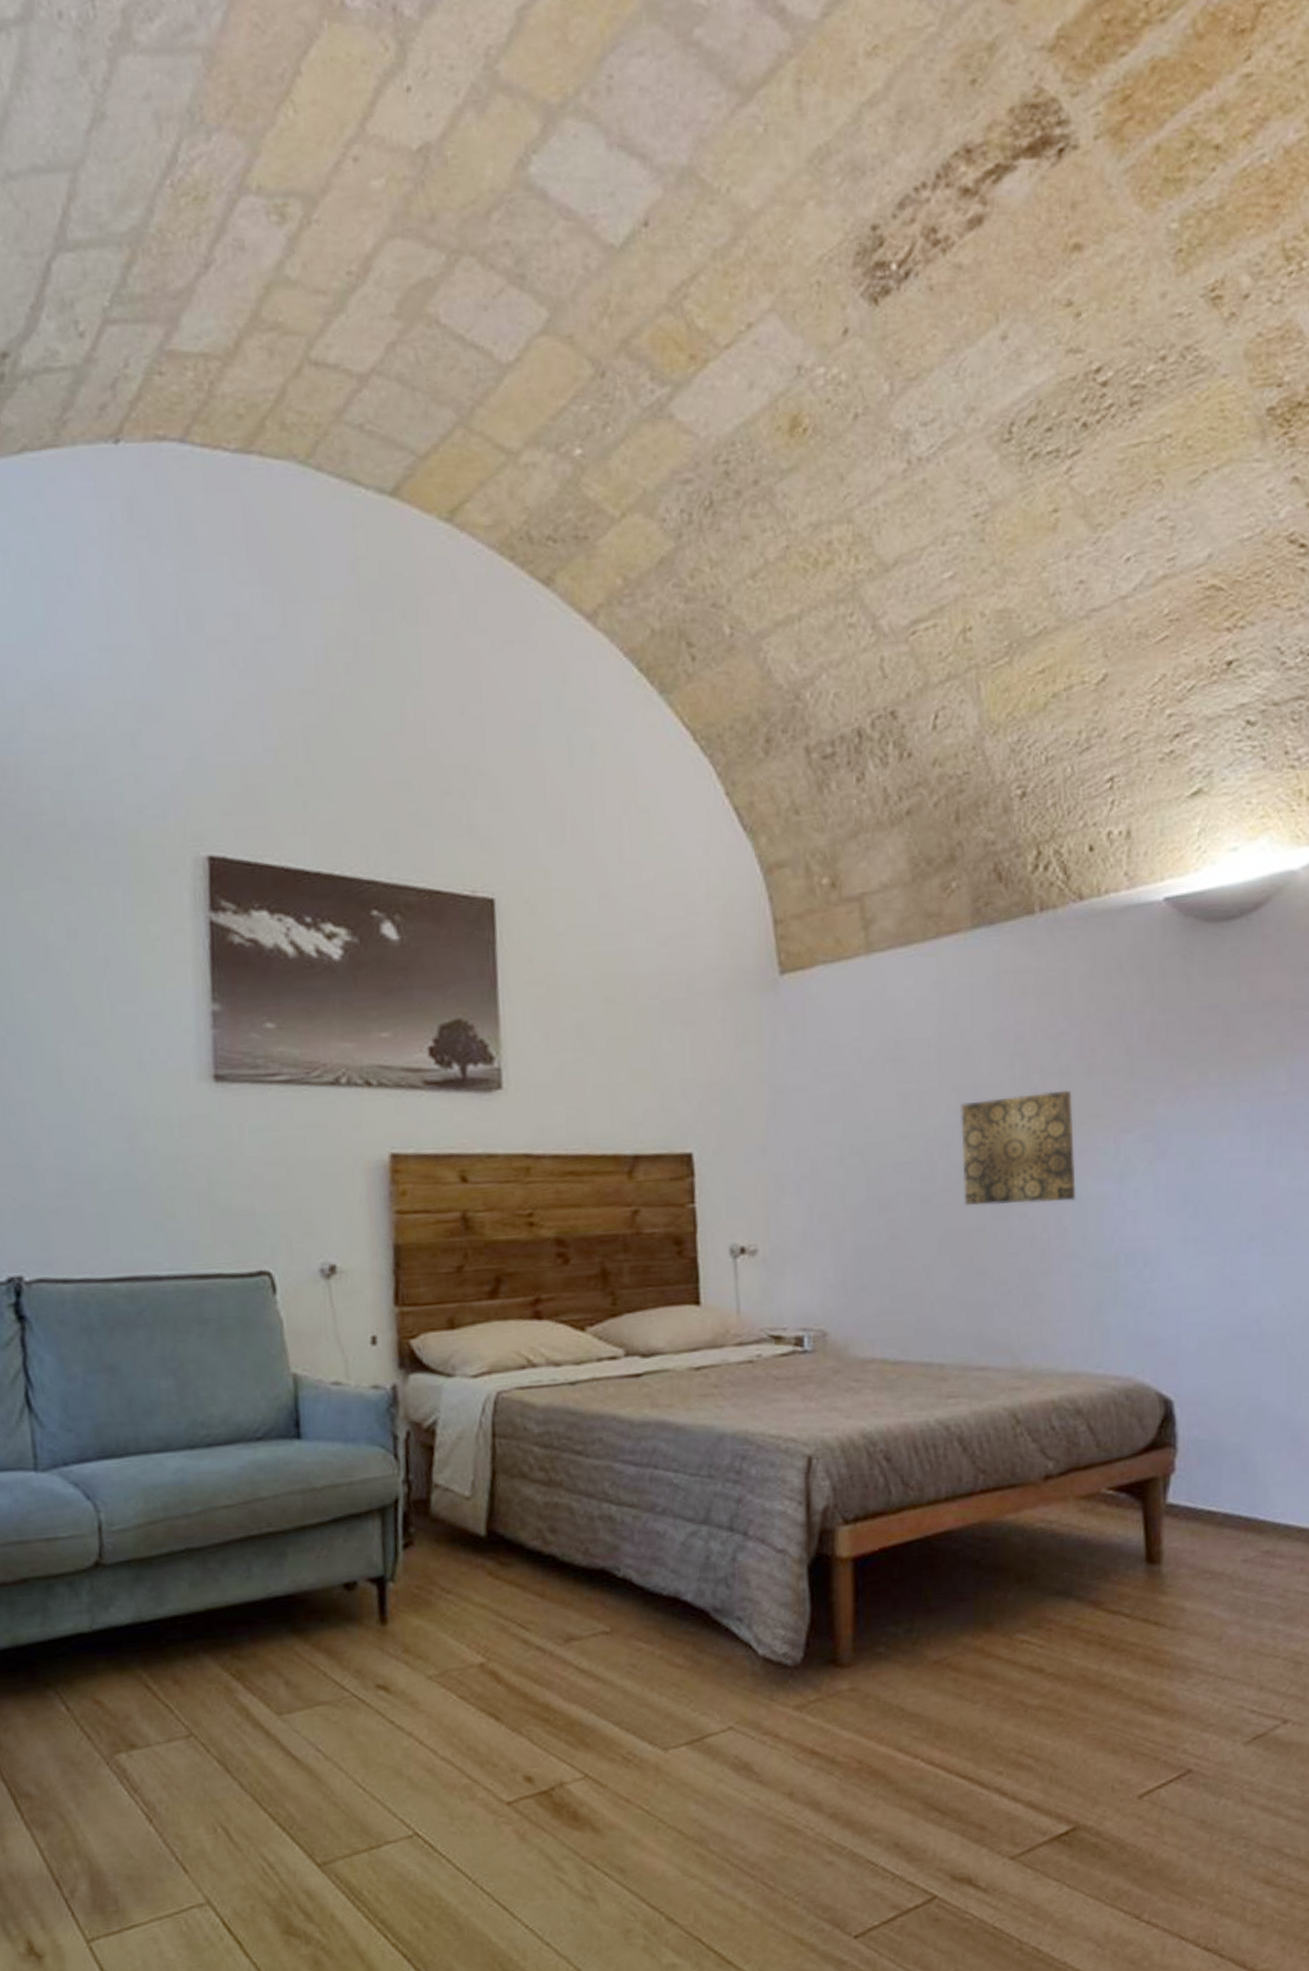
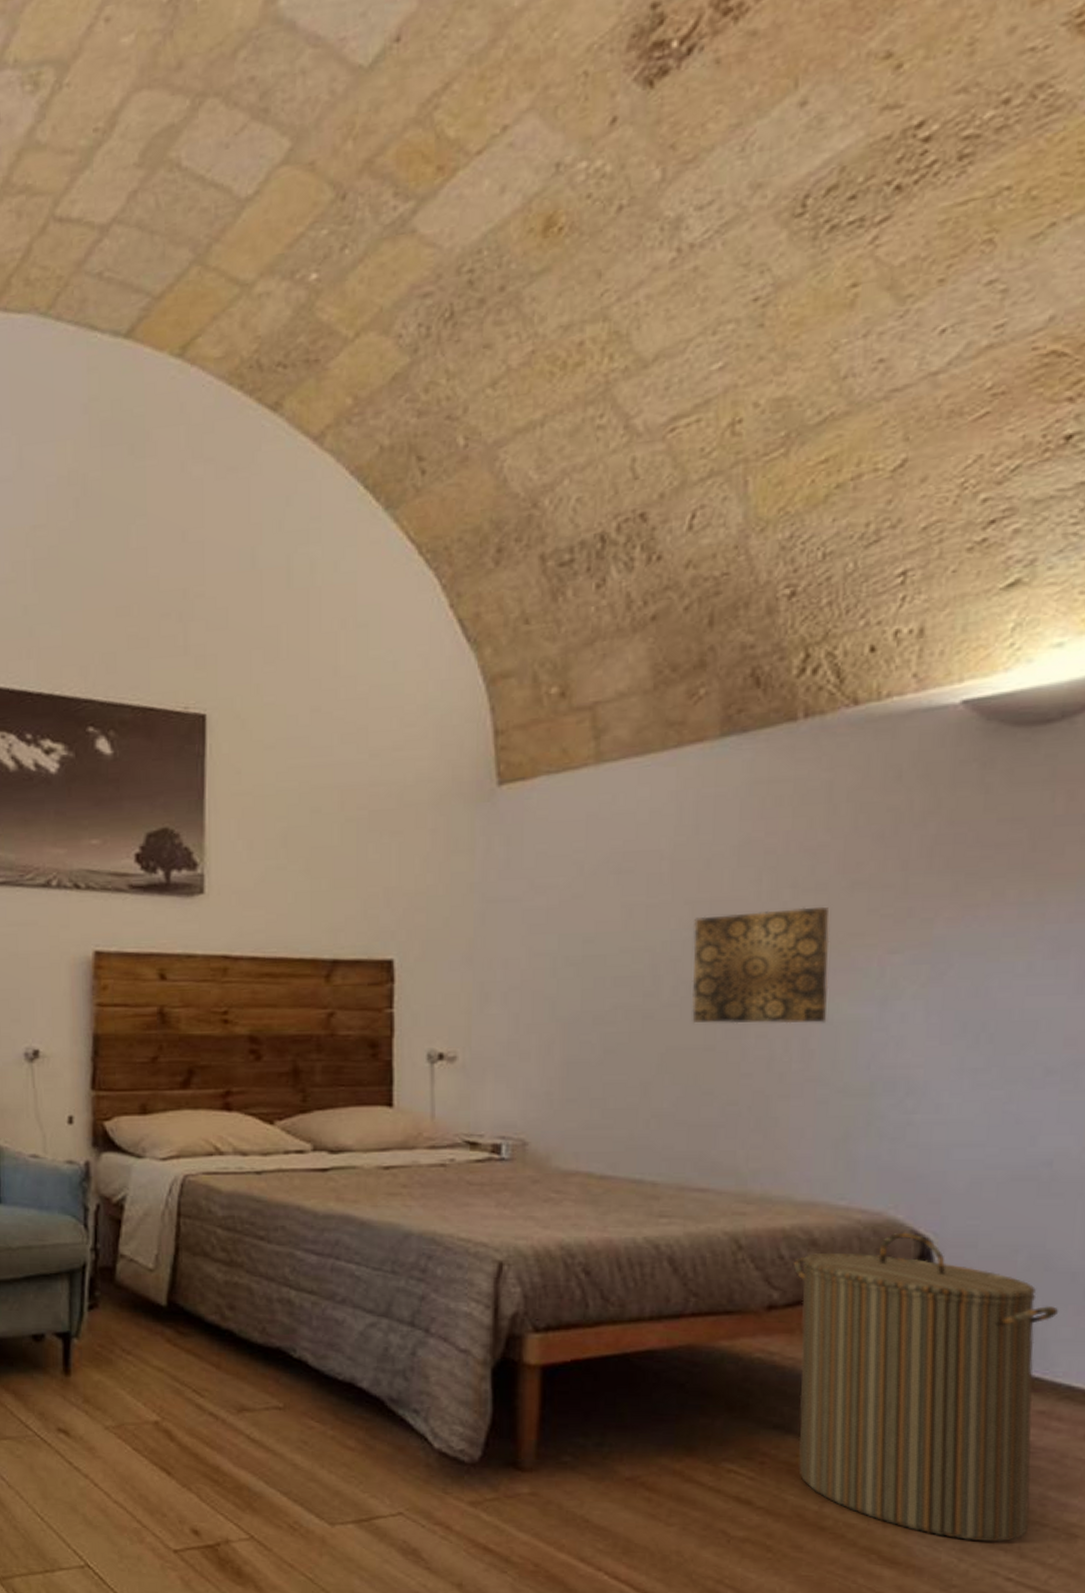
laundry hamper: none [1064,1394,1274,1680] -> present [794,1232,1059,1543]

